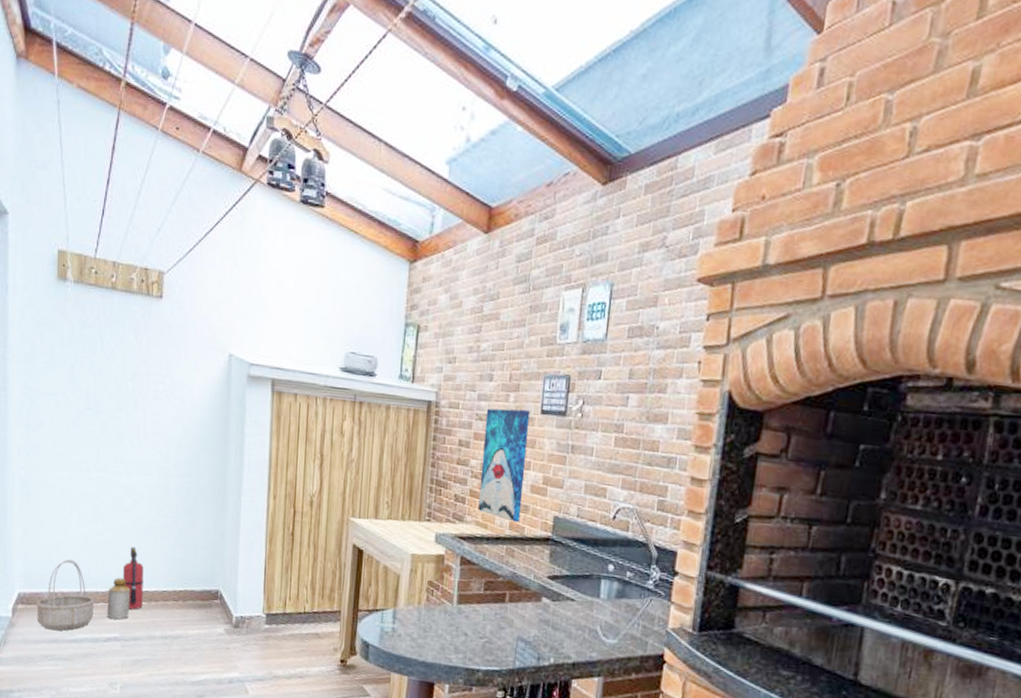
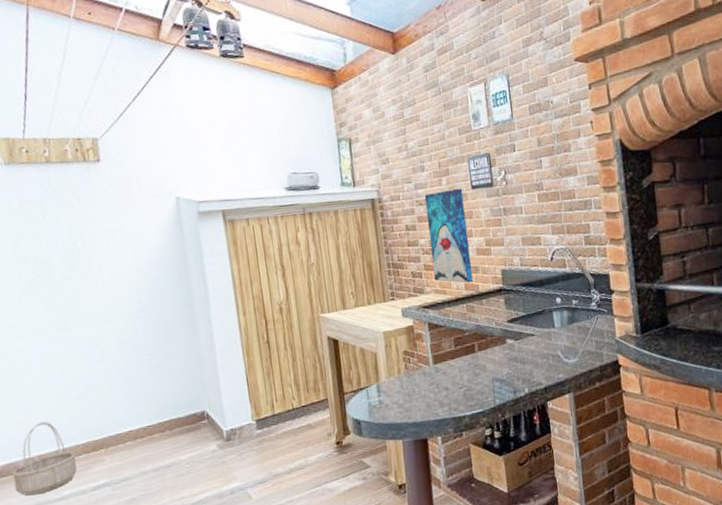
bottle: present [107,577,131,620] -> none [89,425,115,468]
fire extinguisher: present [122,546,144,610] -> none [101,392,128,453]

